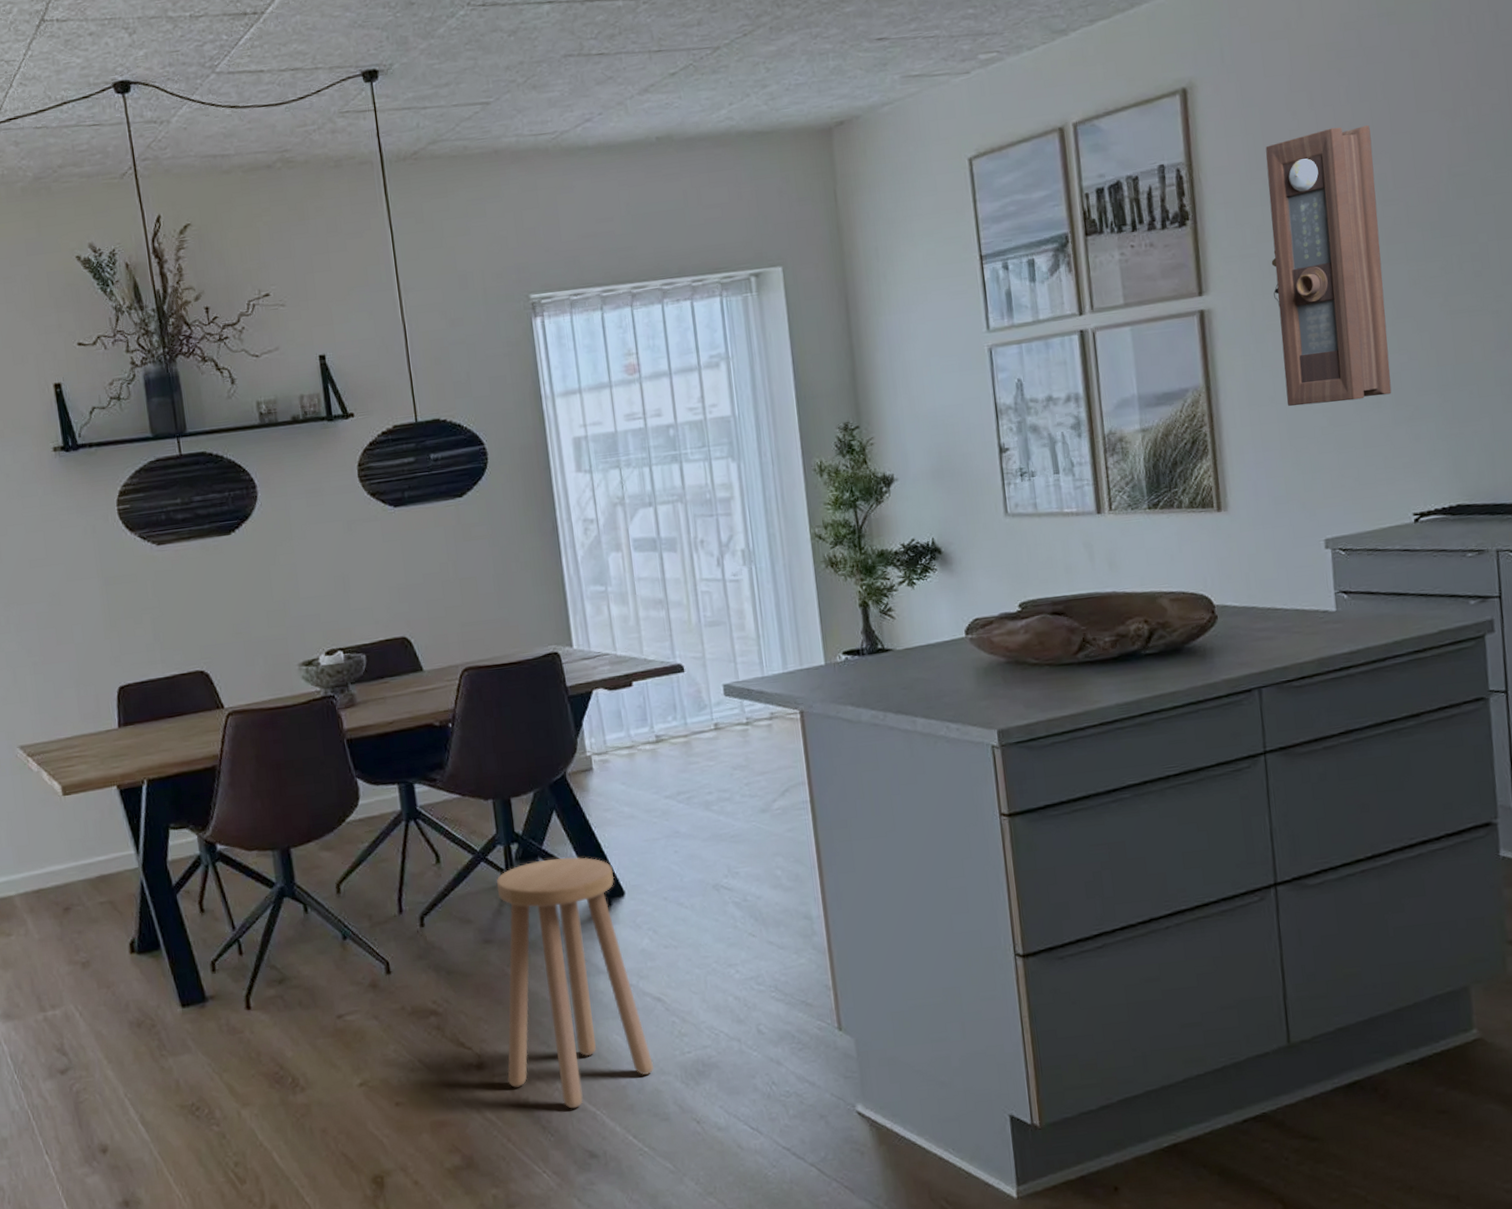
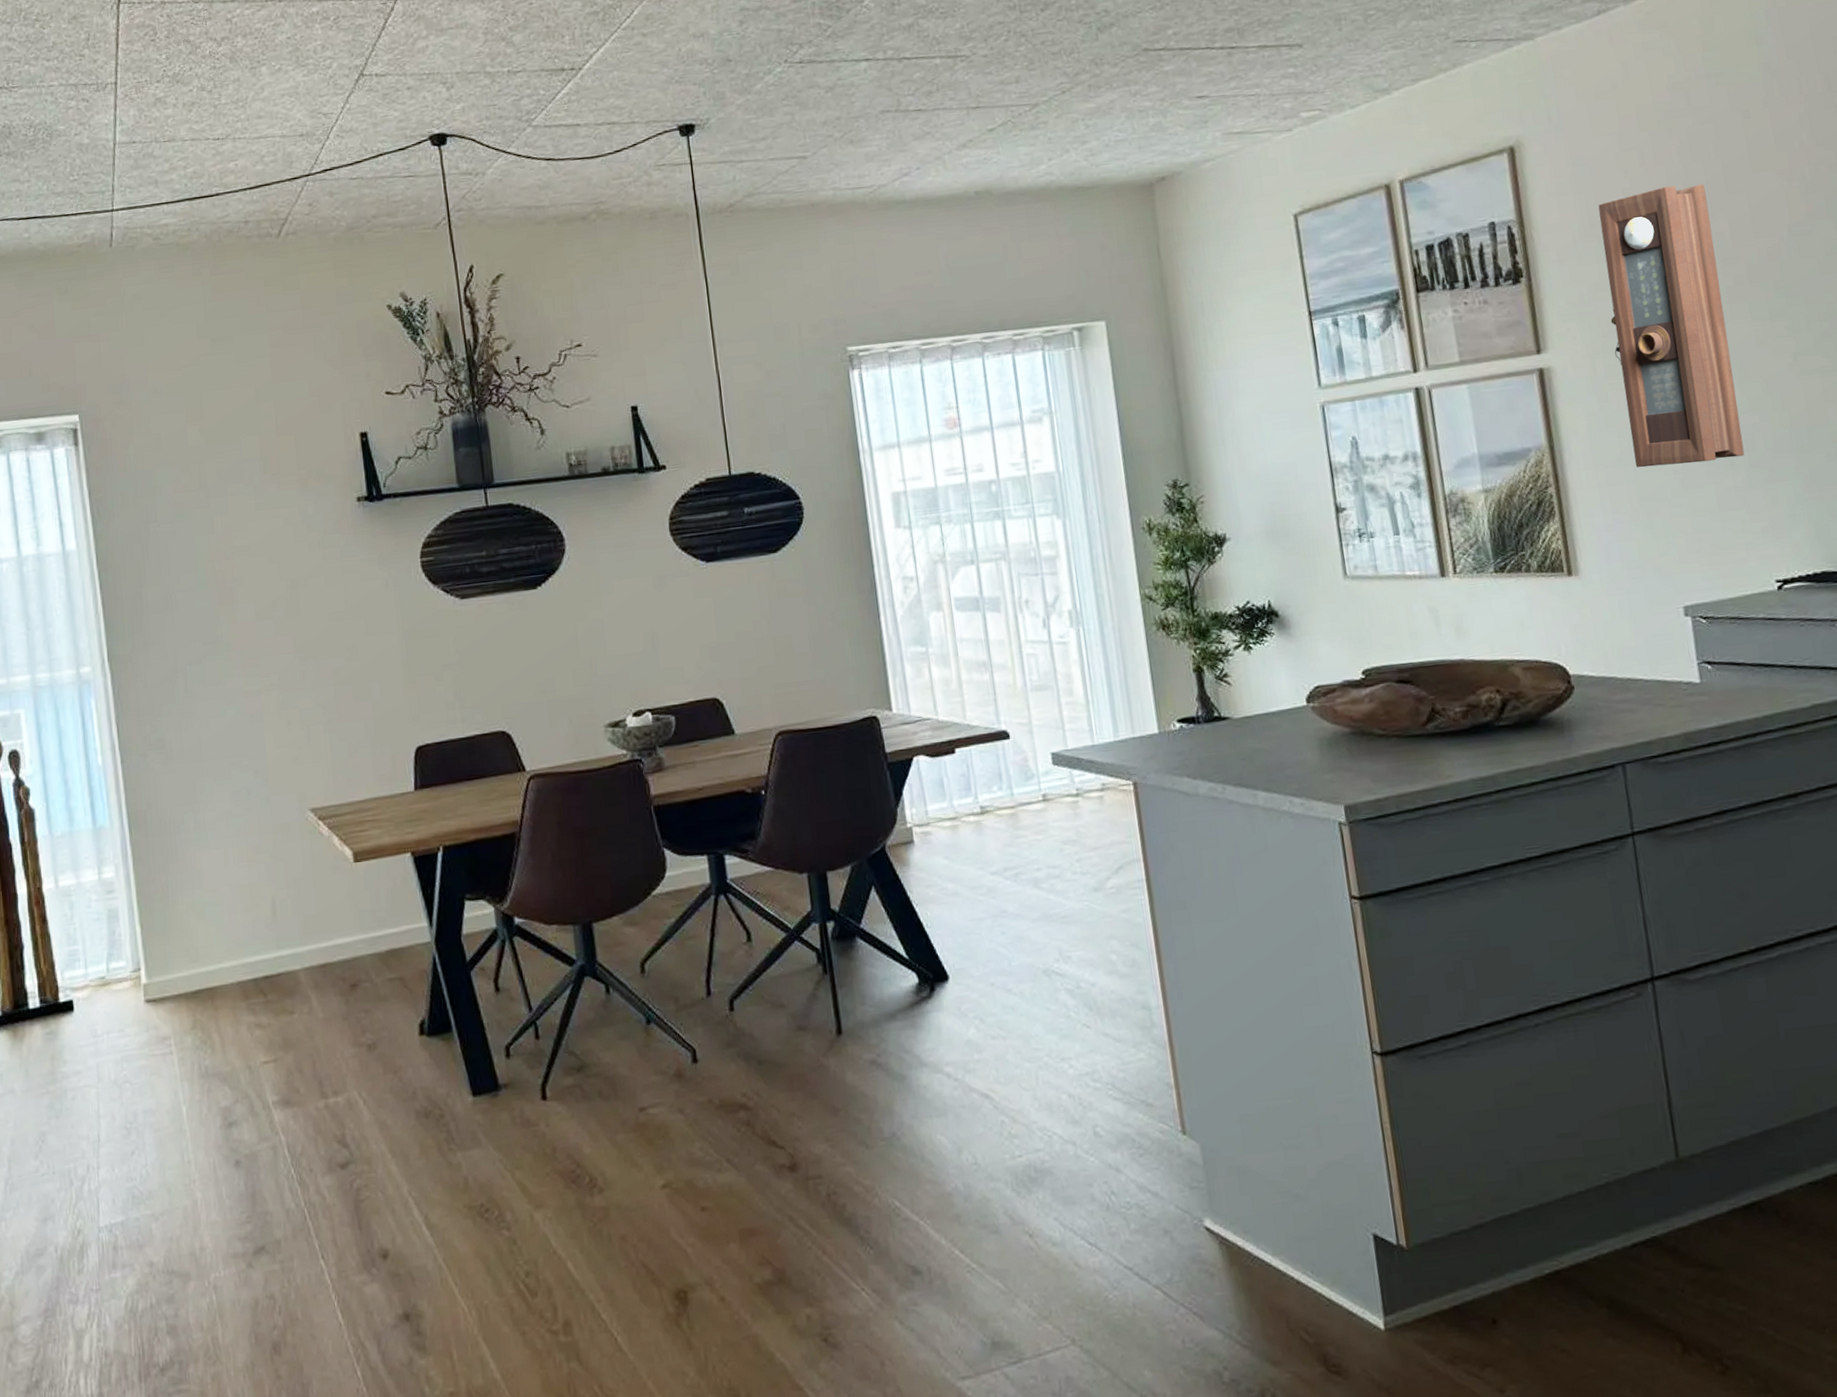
stool: present [496,857,655,1109] -> none [811,936,983,1218]

